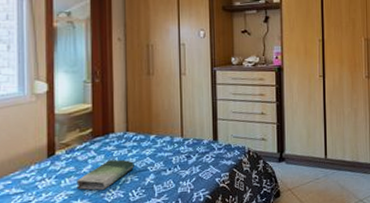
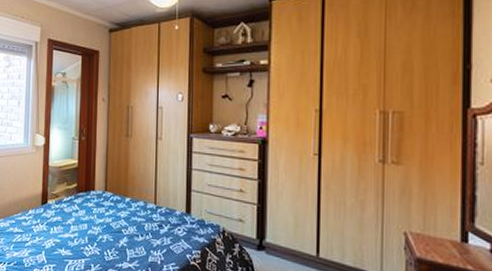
book: present [76,159,134,190] -> none [62,215,110,244]

